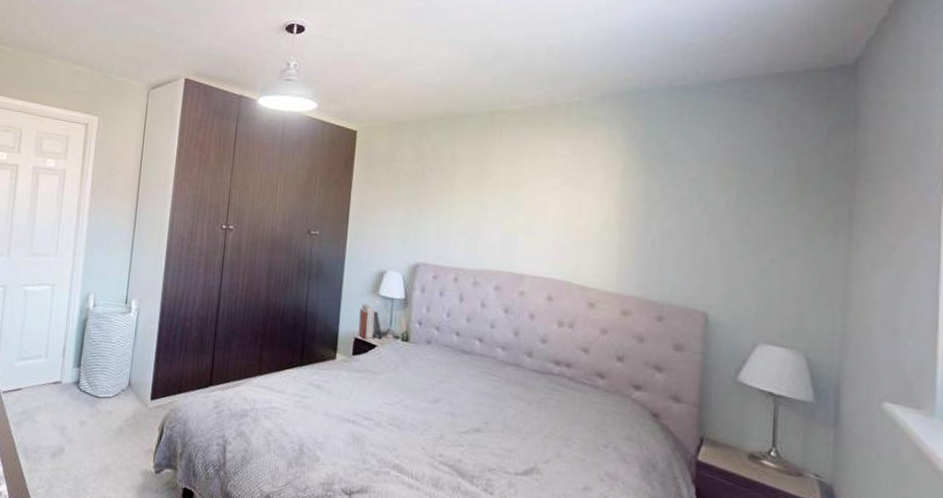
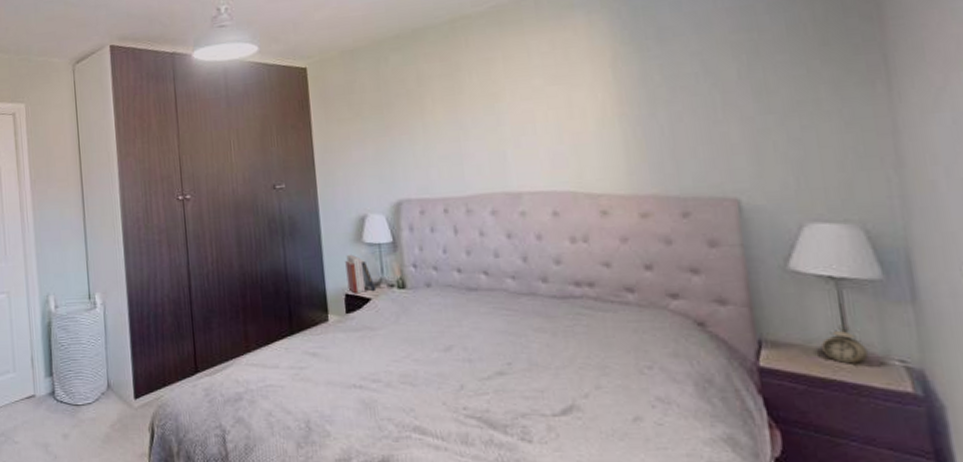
alarm clock: none [752,435,789,476] -> present [820,324,868,369]

